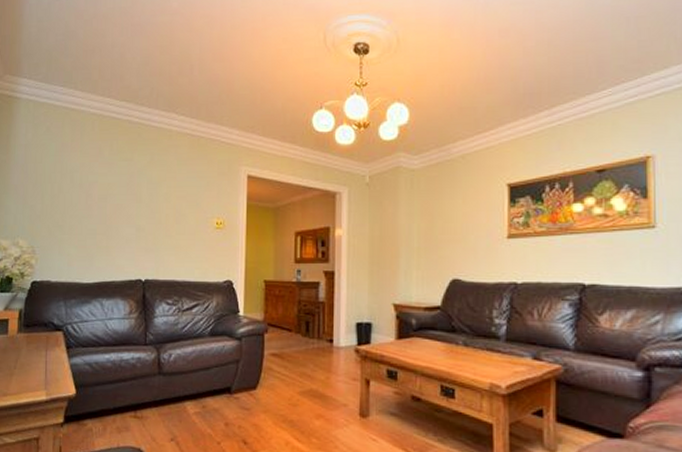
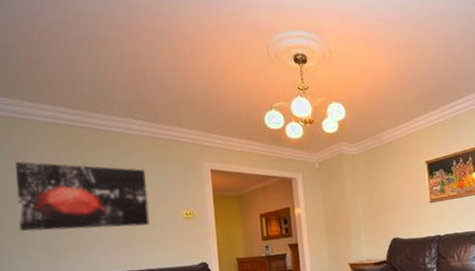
wall art: none [59,153,181,233] -> present [15,161,150,232]

